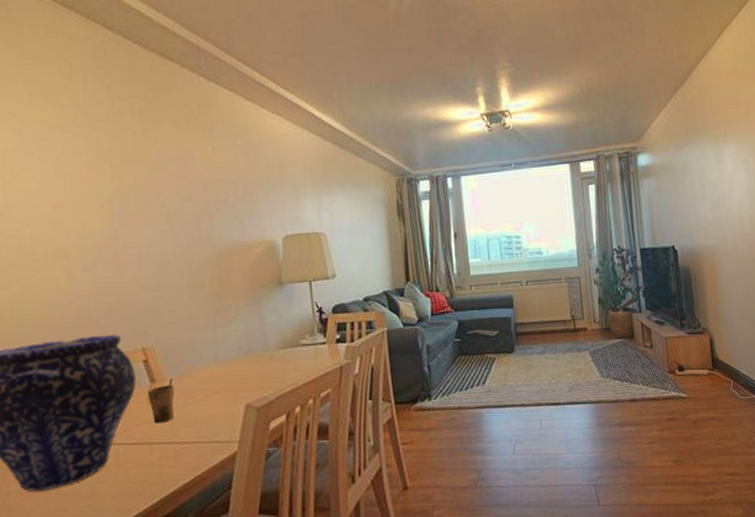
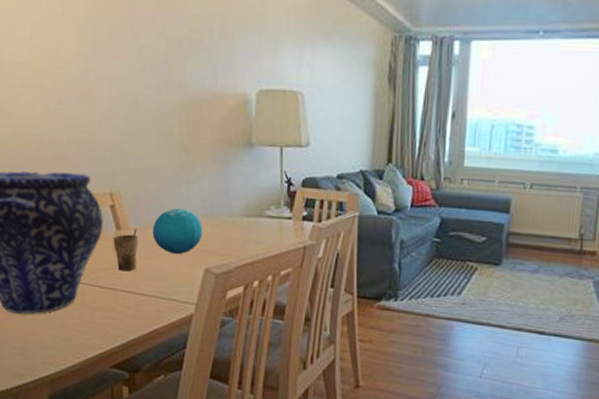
decorative orb: none [188,351,241,396] -> present [152,208,203,254]

